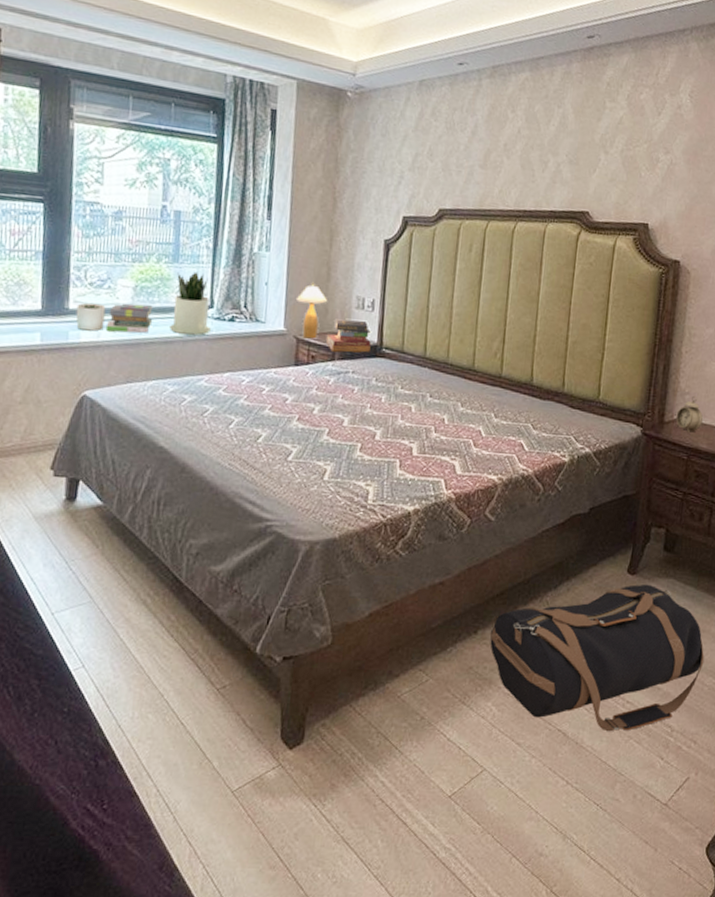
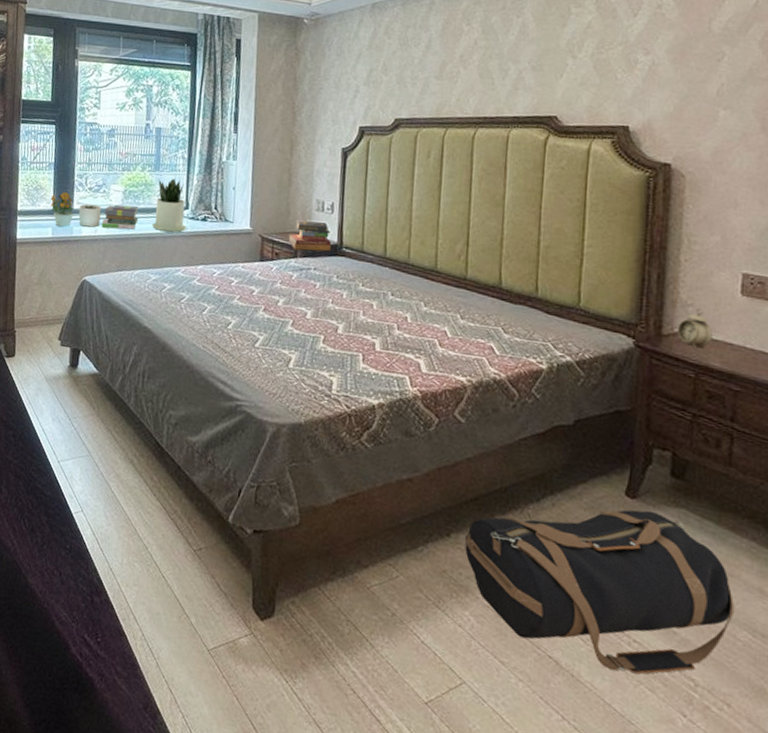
flowerpot: none [37,288,69,332] -> present [50,192,74,227]
table lamp: present [297,283,328,339] -> none [261,188,290,238]

